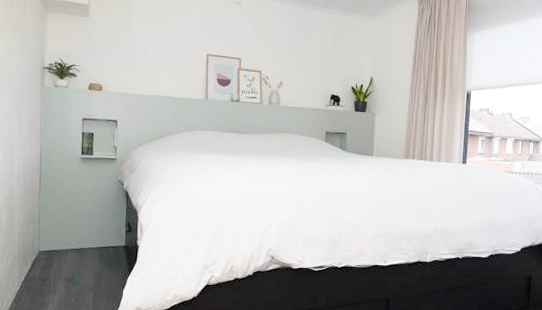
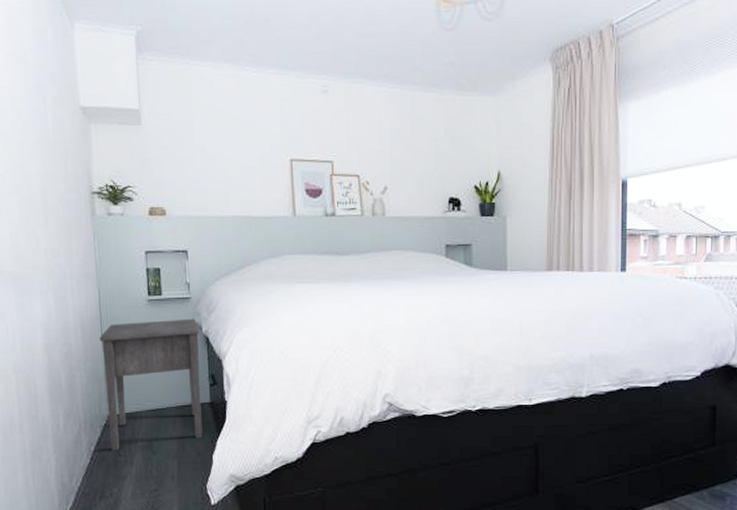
nightstand: none [37,175,122,281] -> present [99,318,203,451]

